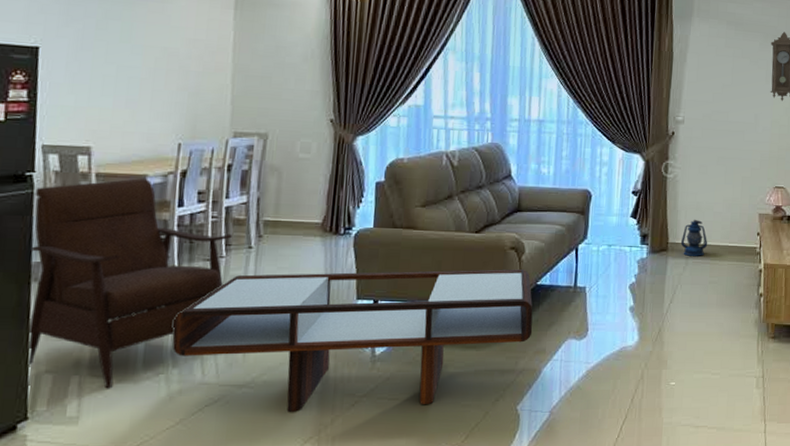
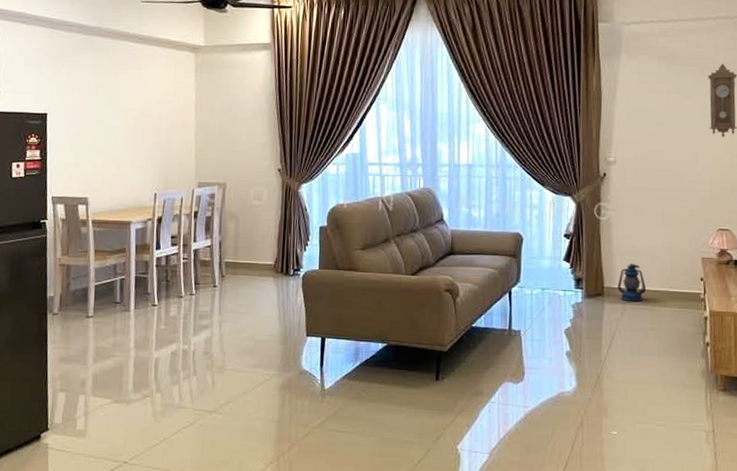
armchair: present [26,178,232,389] -> none [45,224,200,408]
coffee table: present [172,269,533,412] -> none [155,310,470,438]

